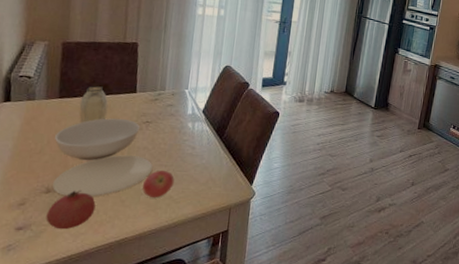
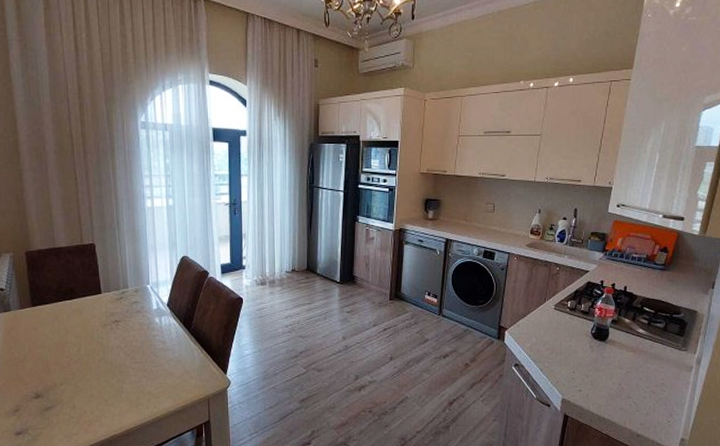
fruit: present [46,189,96,230] -> none [40,392,82,432]
plate: present [53,155,153,198] -> none [40,355,129,400]
bowl: present [55,118,141,160] -> none [35,321,111,364]
vase: present [79,86,109,123] -> none [51,291,78,329]
fruit: present [142,170,175,198] -> none [121,368,151,394]

